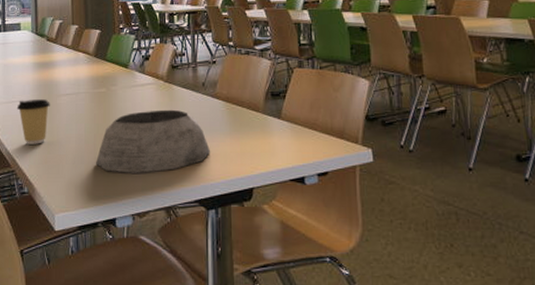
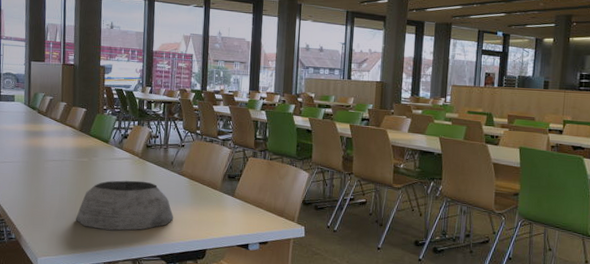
coffee cup: present [16,99,50,145] -> none [8,161,38,200]

